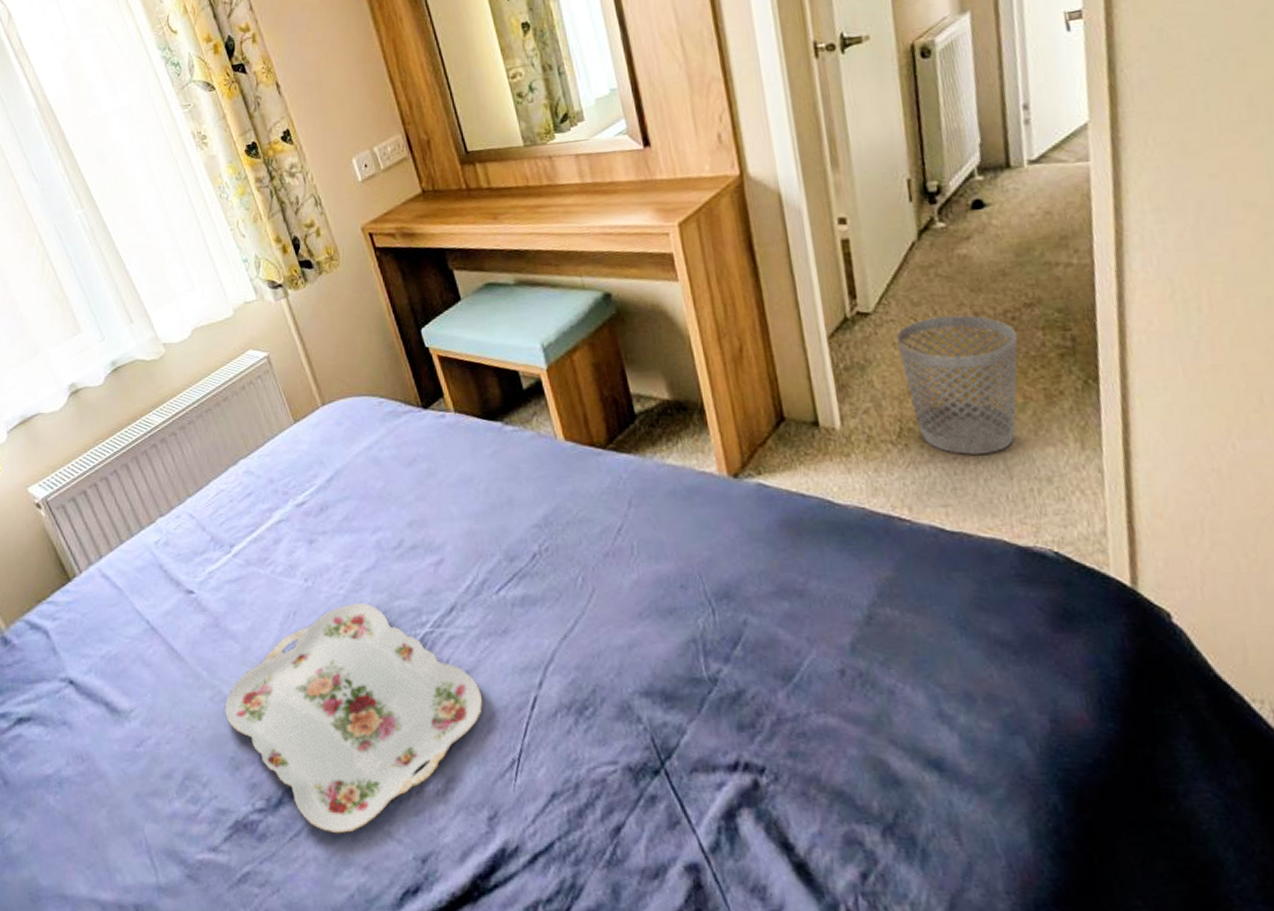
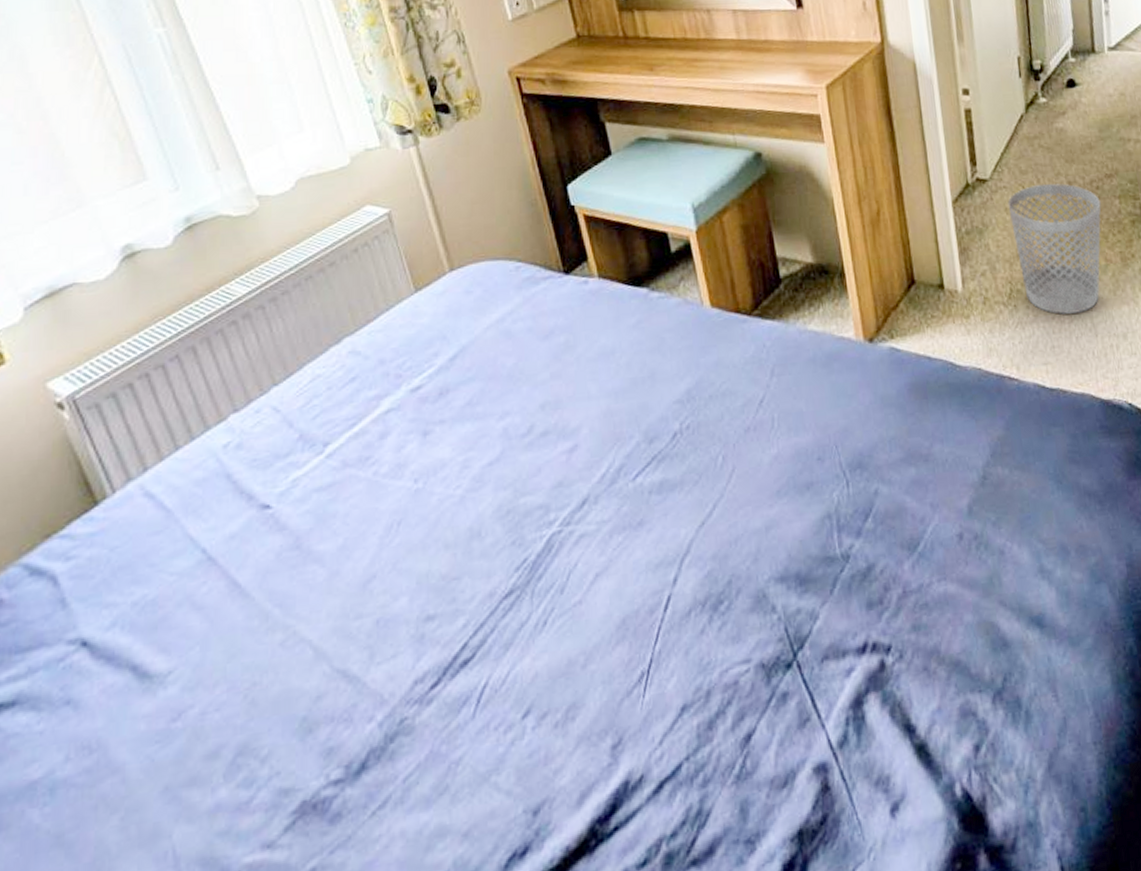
serving tray: present [224,603,483,834] -> none [299,504,613,797]

